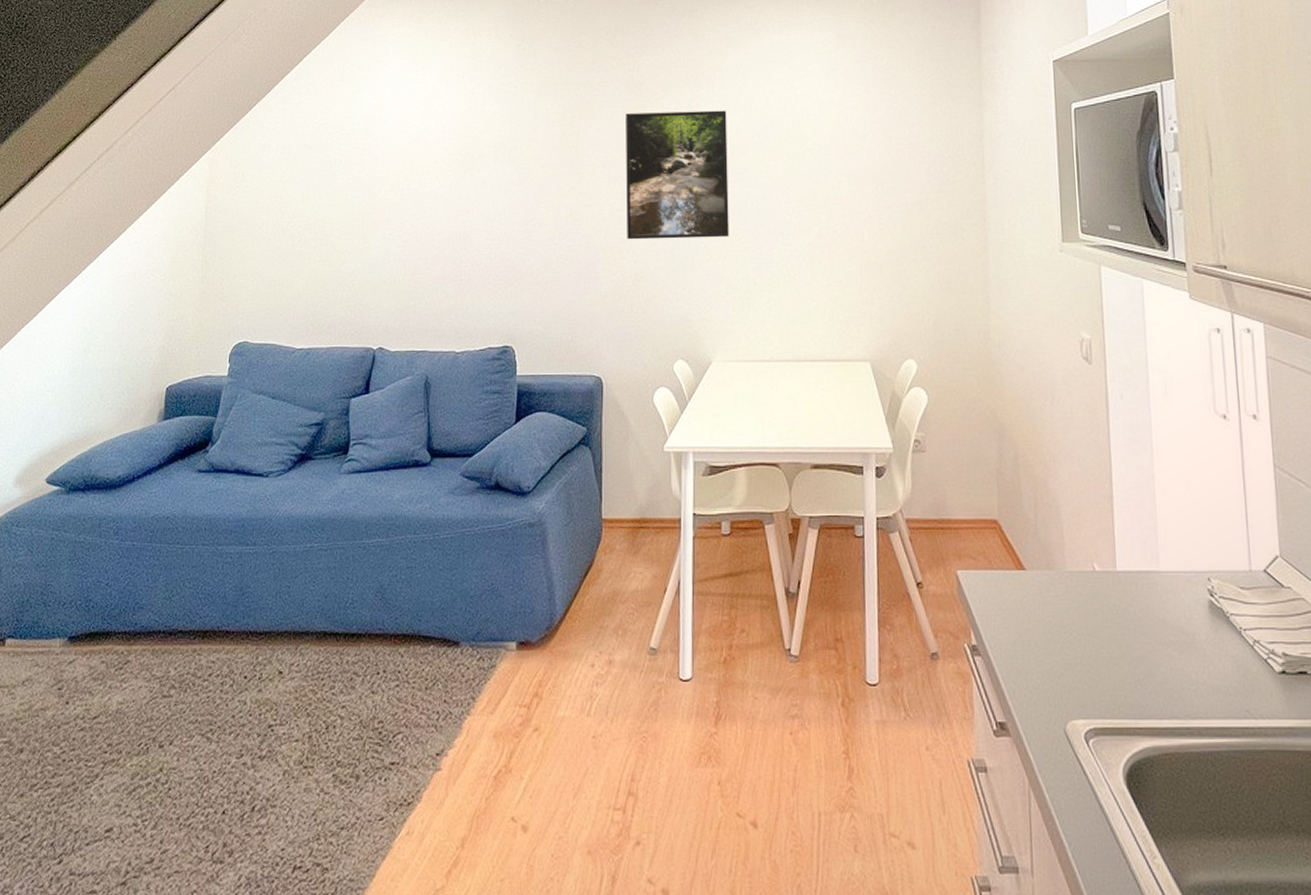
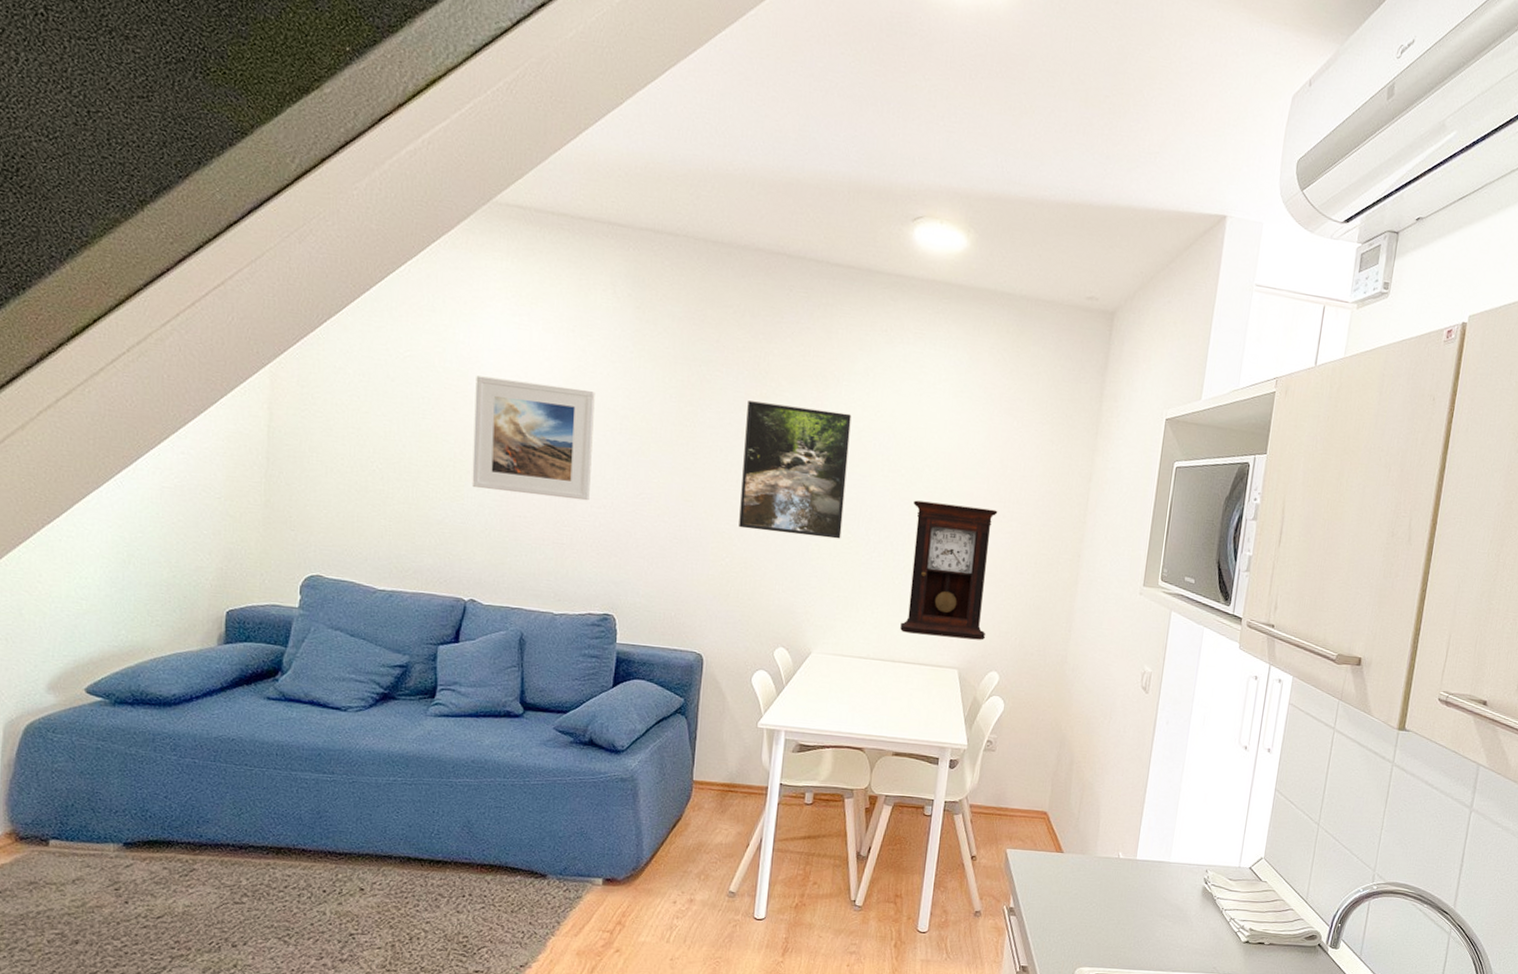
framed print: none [378,128,485,237] -> present [472,375,595,501]
pendulum clock: none [799,183,896,328] -> present [900,500,998,641]

